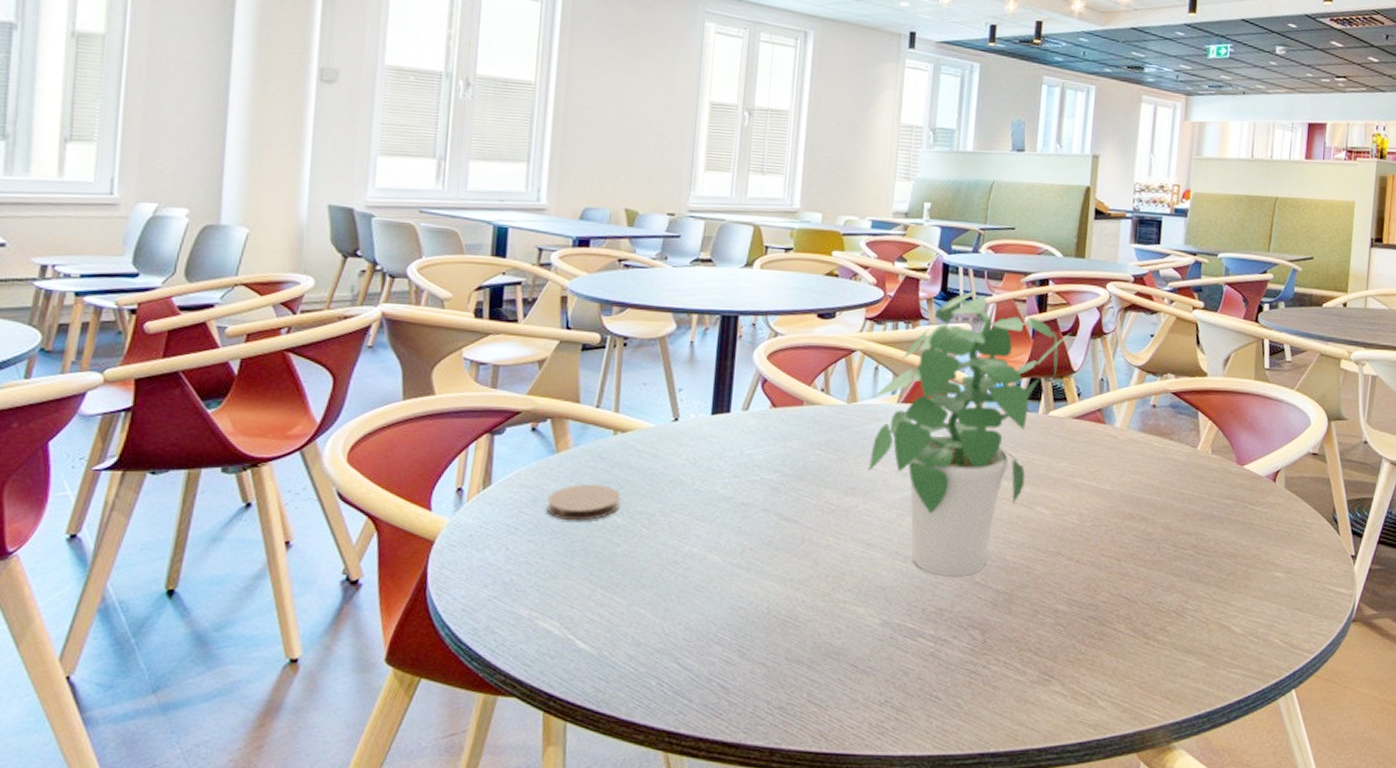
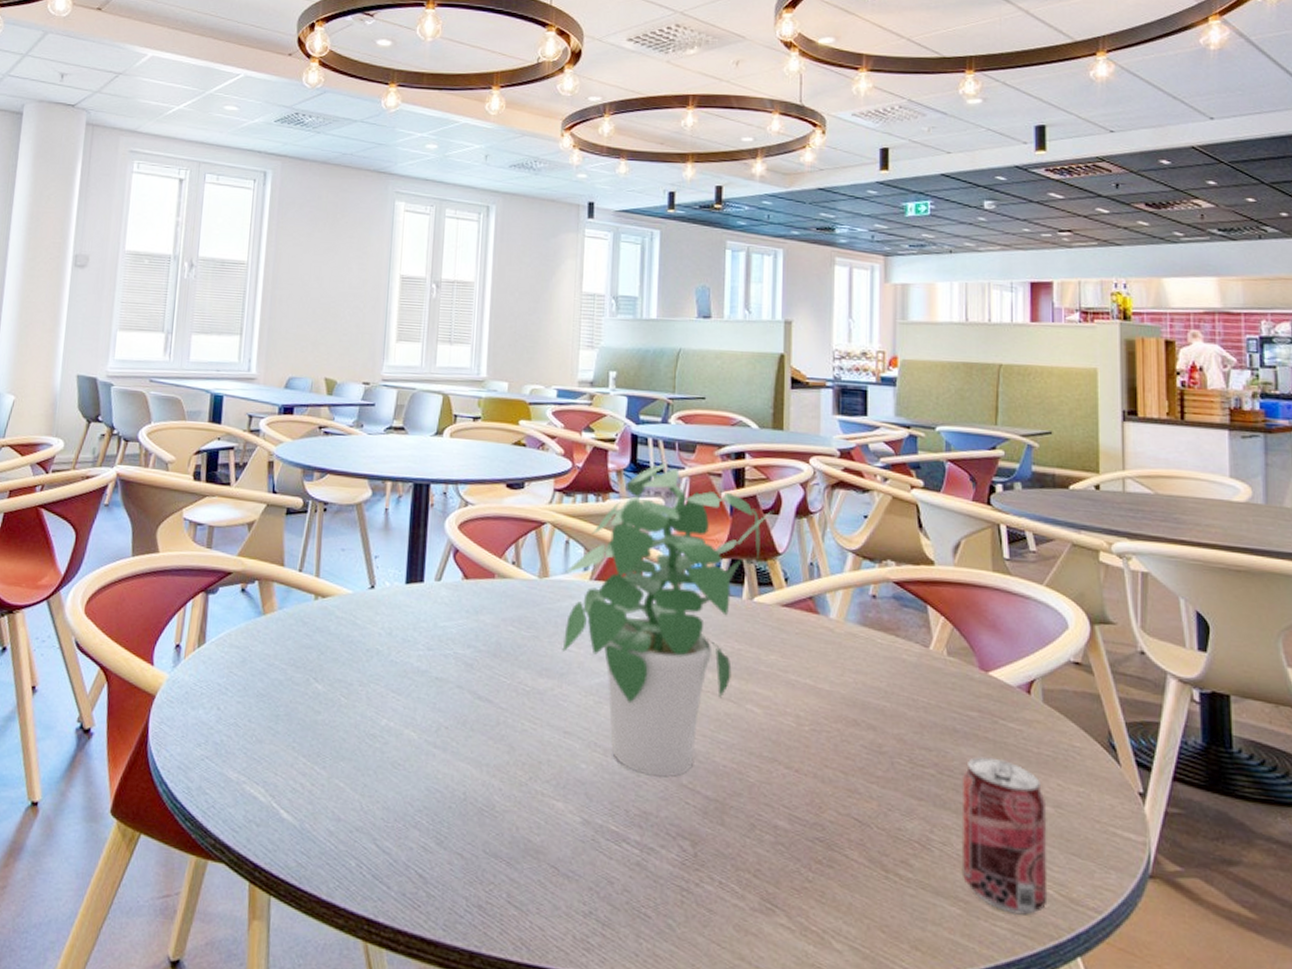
coaster: present [546,483,621,521] -> none [253,647,321,686]
beverage can: none [1208,536,1280,661] -> present [961,756,1048,915]

